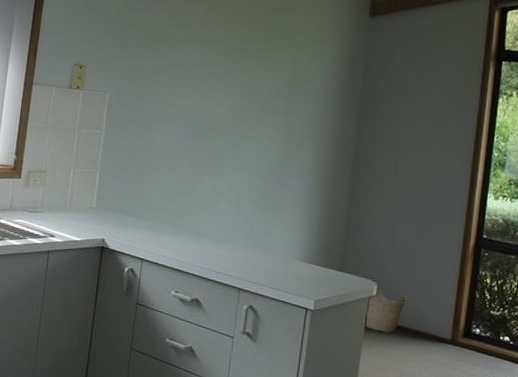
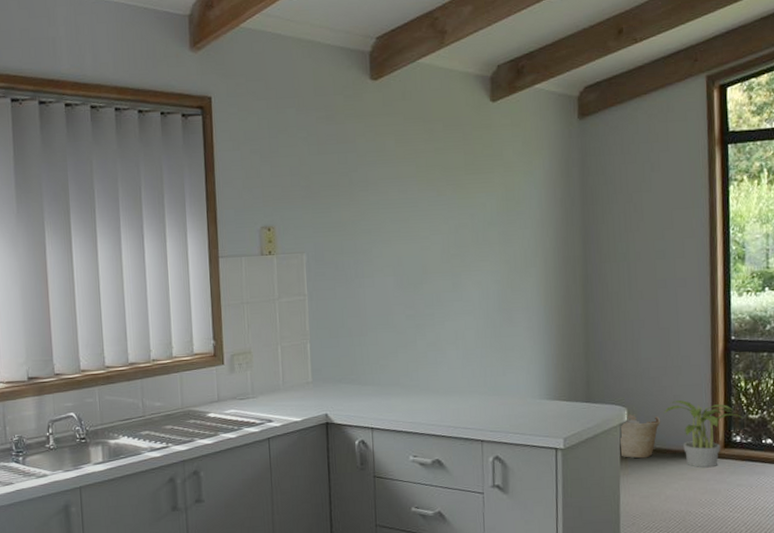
potted plant: none [410,285,486,353] -> present [663,400,744,468]

